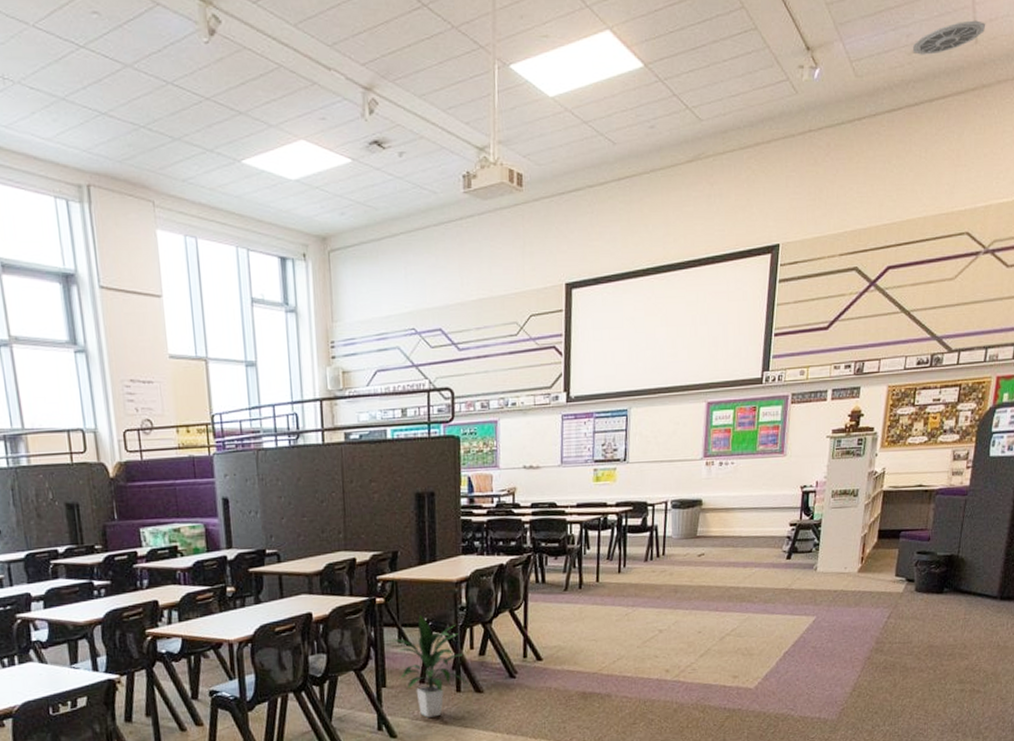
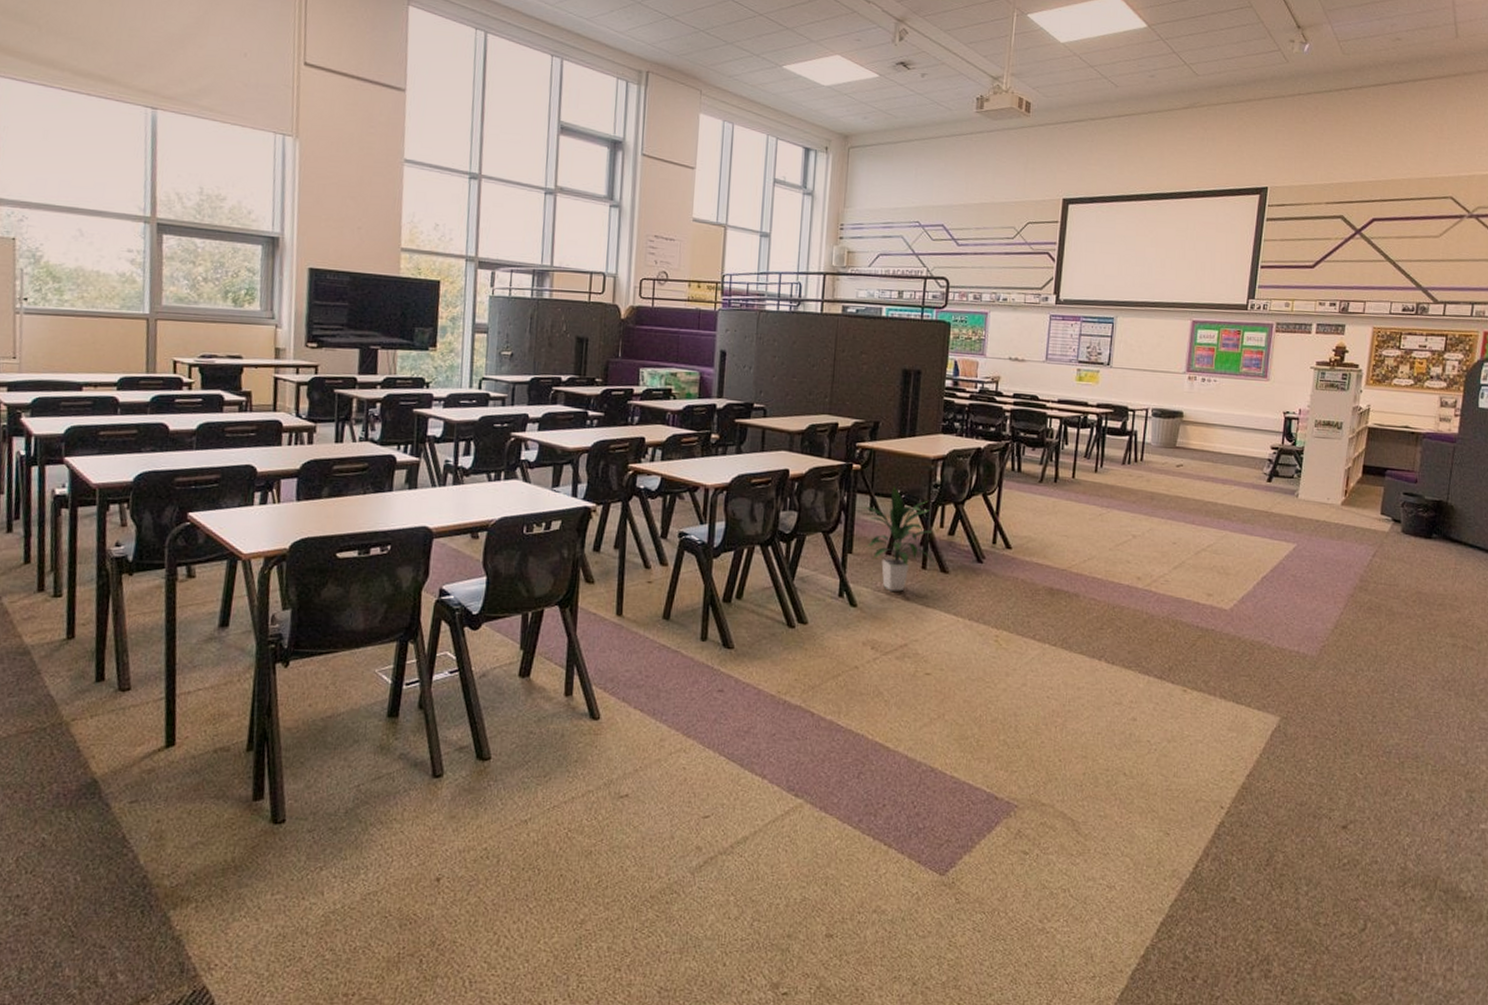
ceiling vent: present [912,20,986,55] -> none [1396,18,1466,43]

